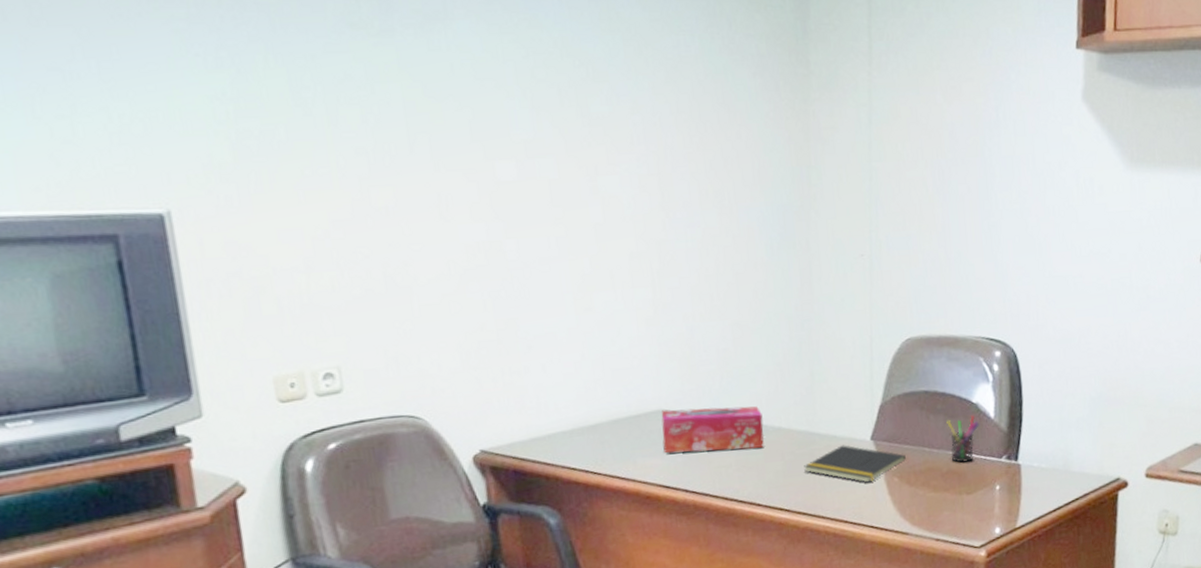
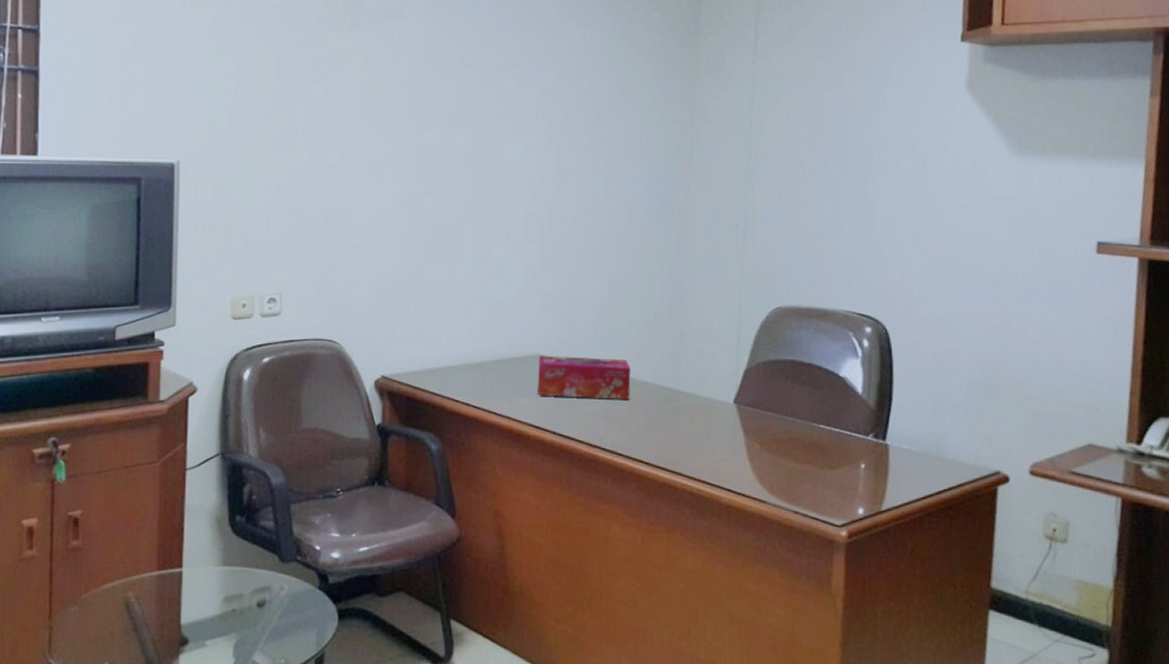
notepad: present [804,445,907,483] -> none [666,405,769,445]
pen holder: present [946,415,979,463] -> none [812,389,846,436]

